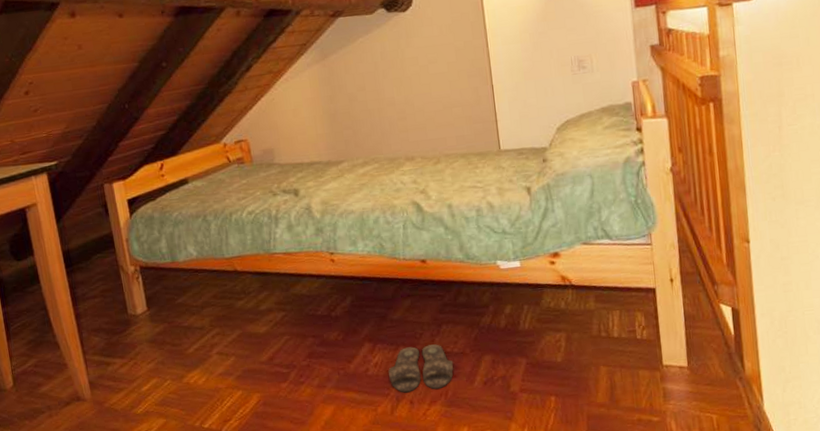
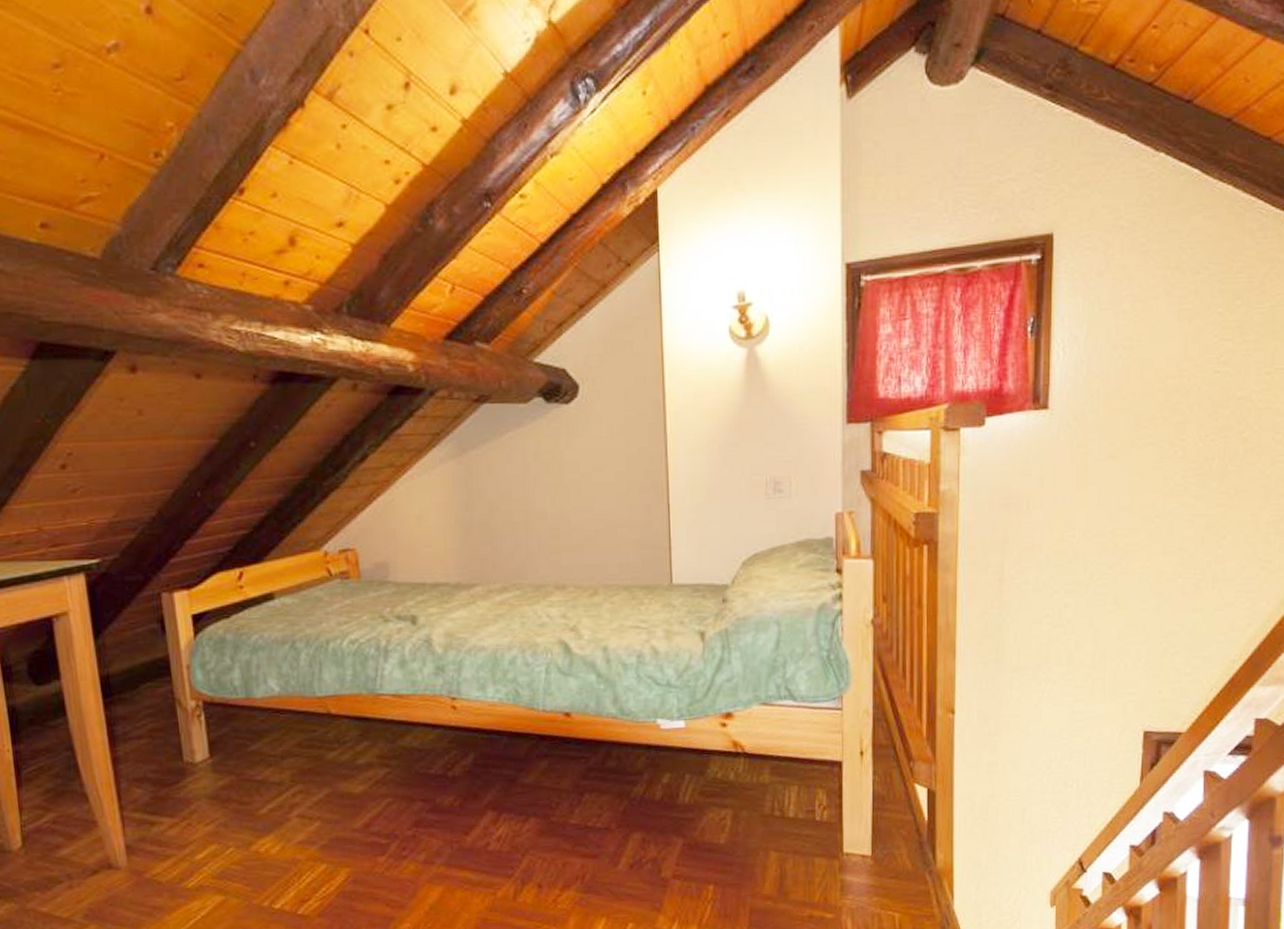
slippers: present [388,344,454,393] -> none [514,816,595,874]

